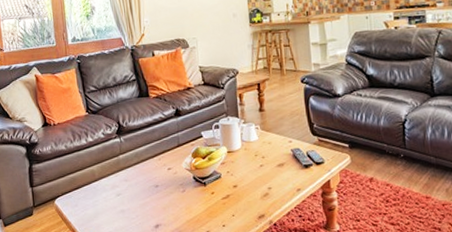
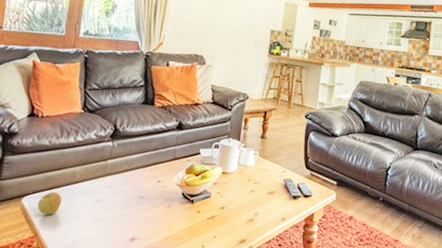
apple: none [68,190,89,213] -> present [37,191,63,216]

